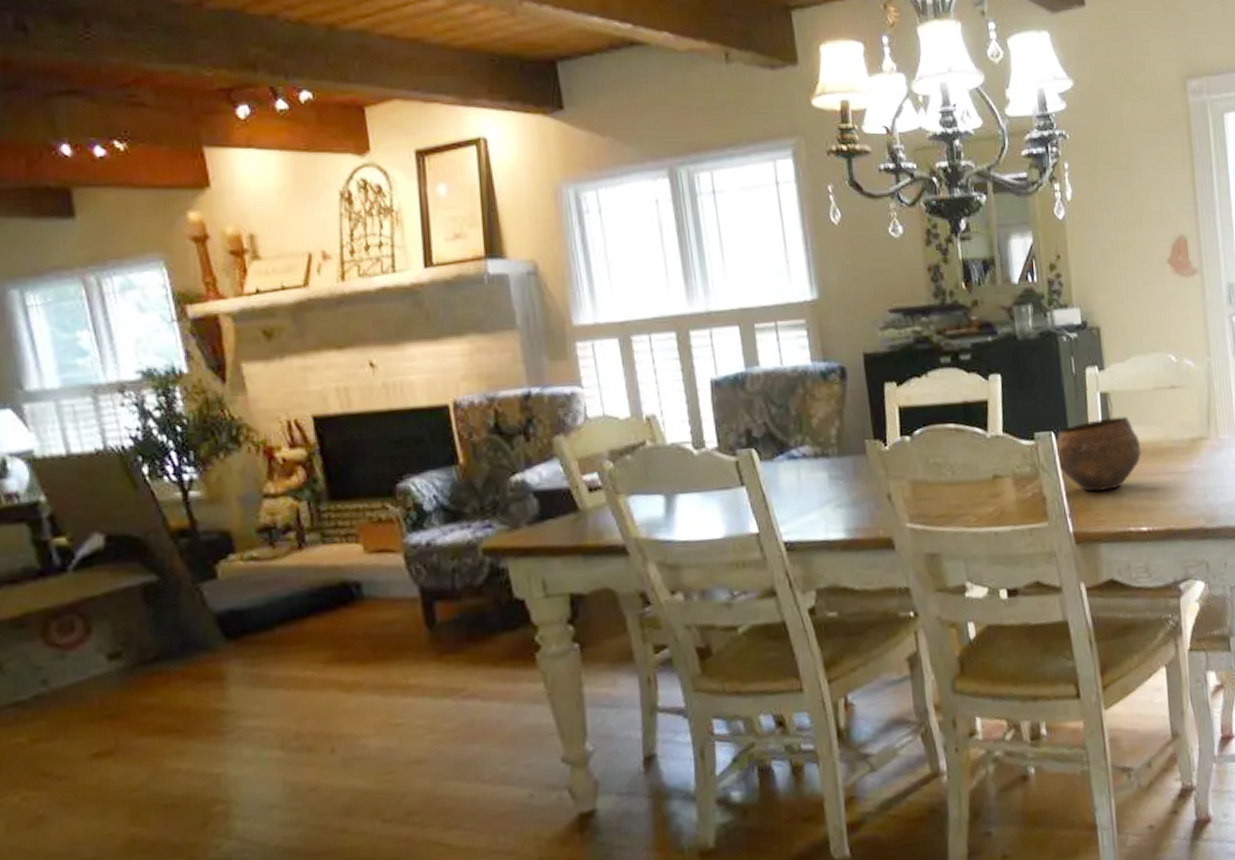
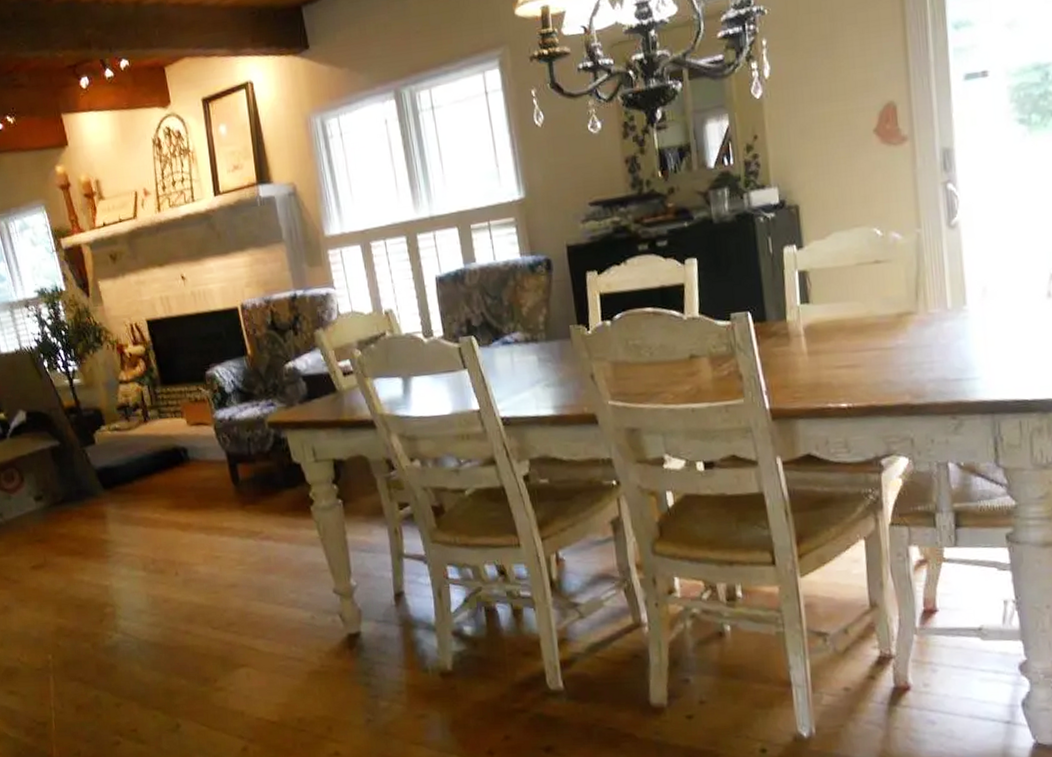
bowl: present [1055,416,1142,492] -> none [751,294,842,369]

